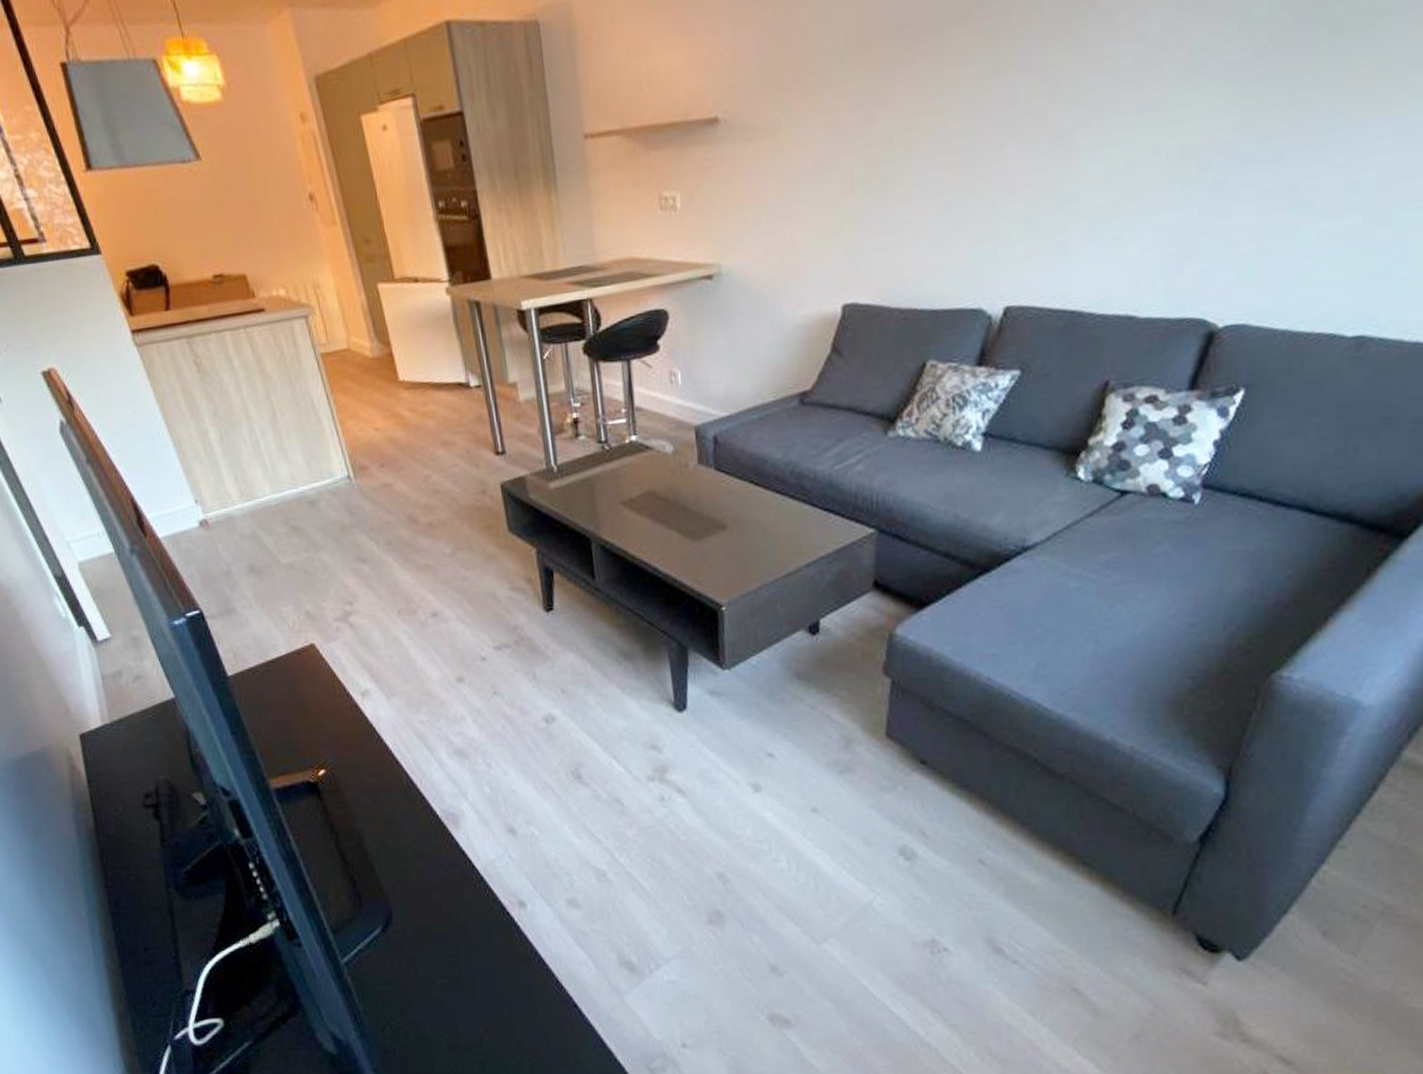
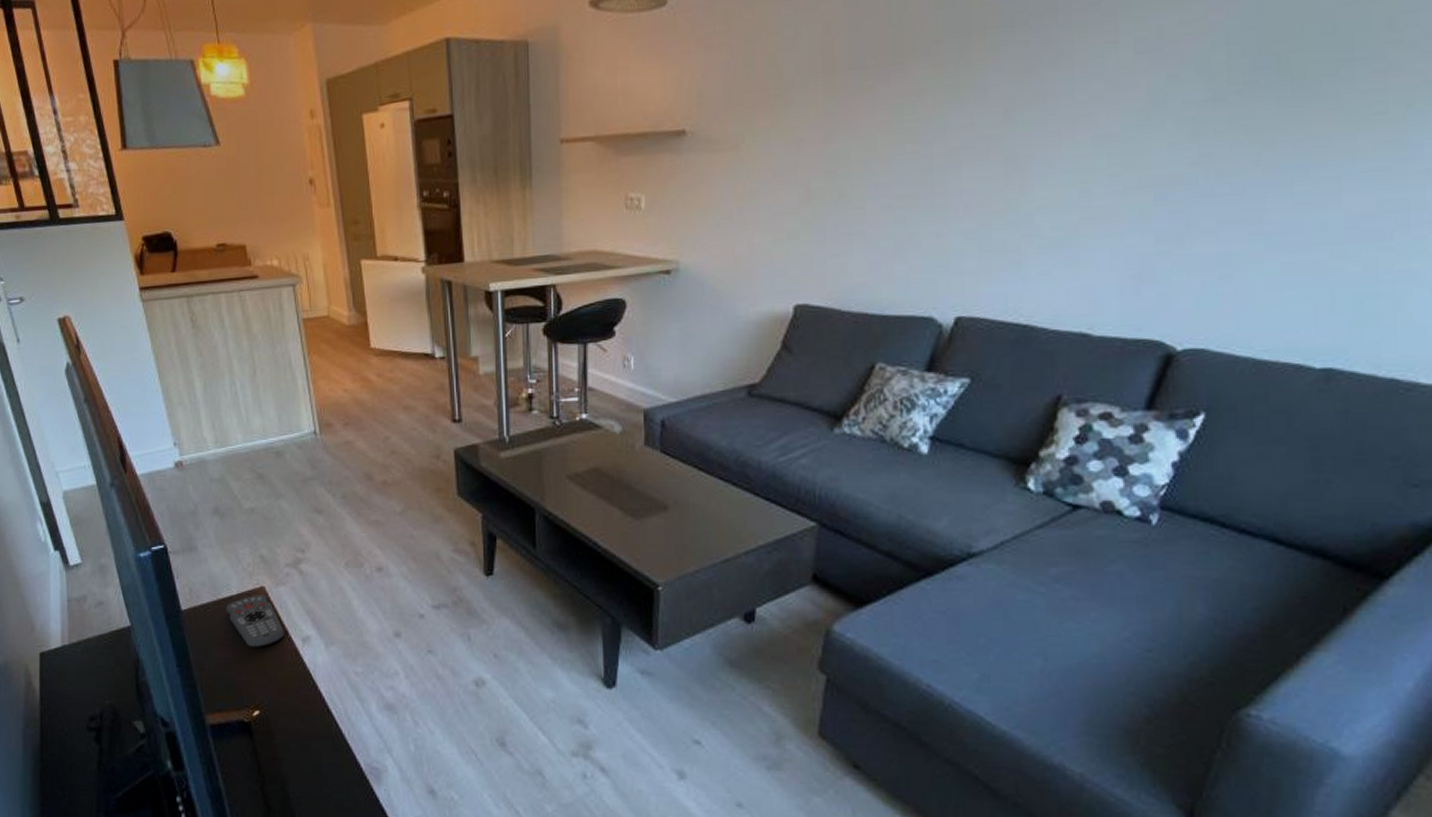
remote control: none [275,652,342,708] -> present [225,595,285,648]

